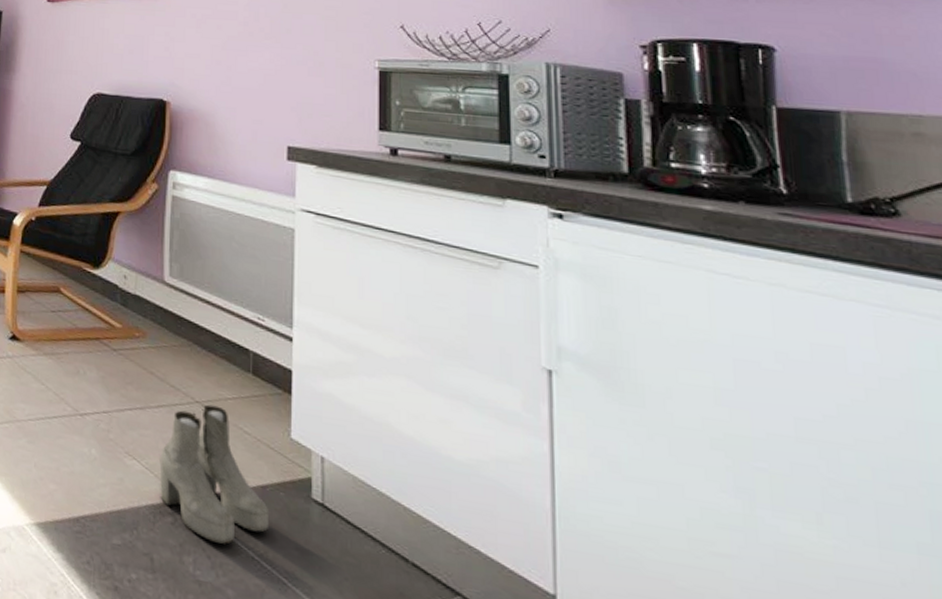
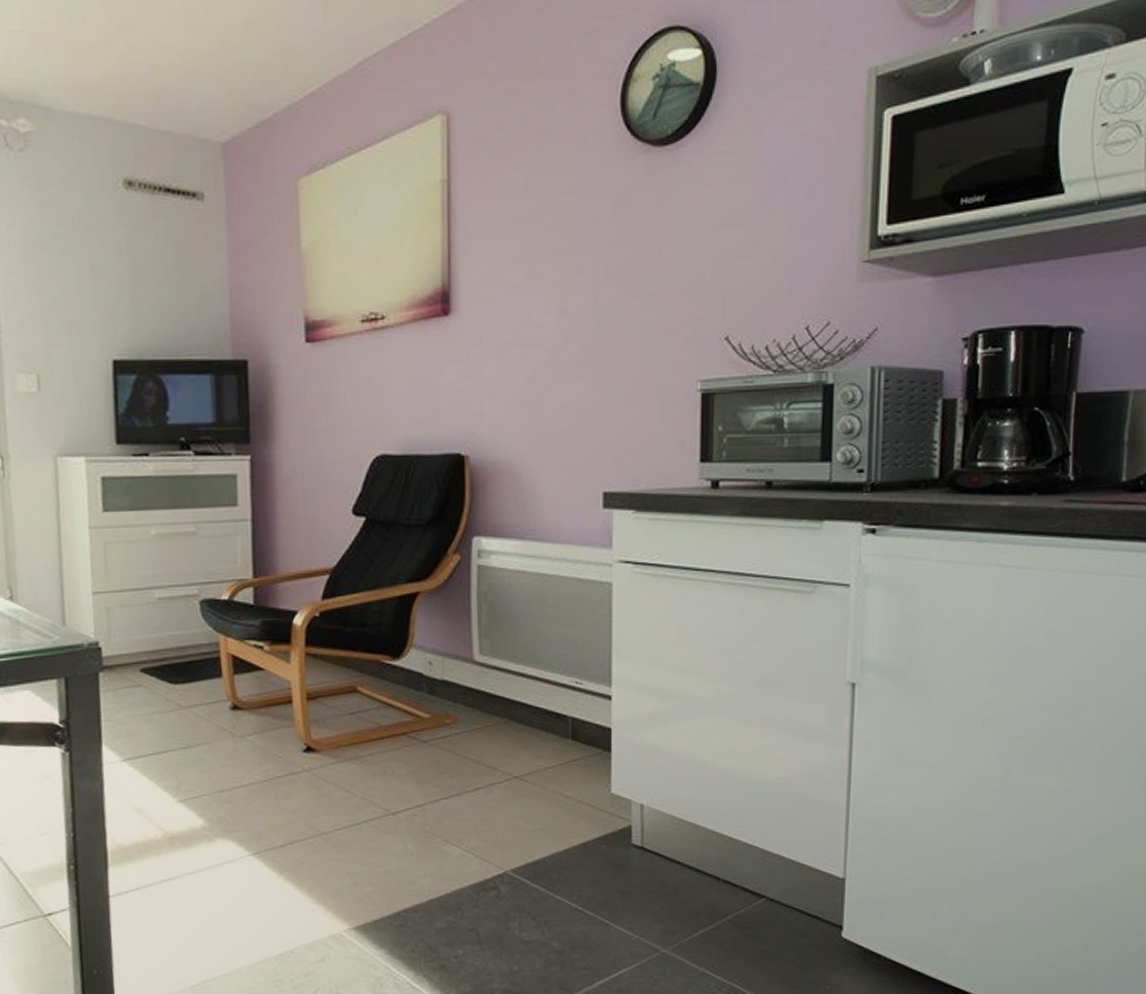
boots: present [159,404,270,545] -> none [480,777,592,905]

